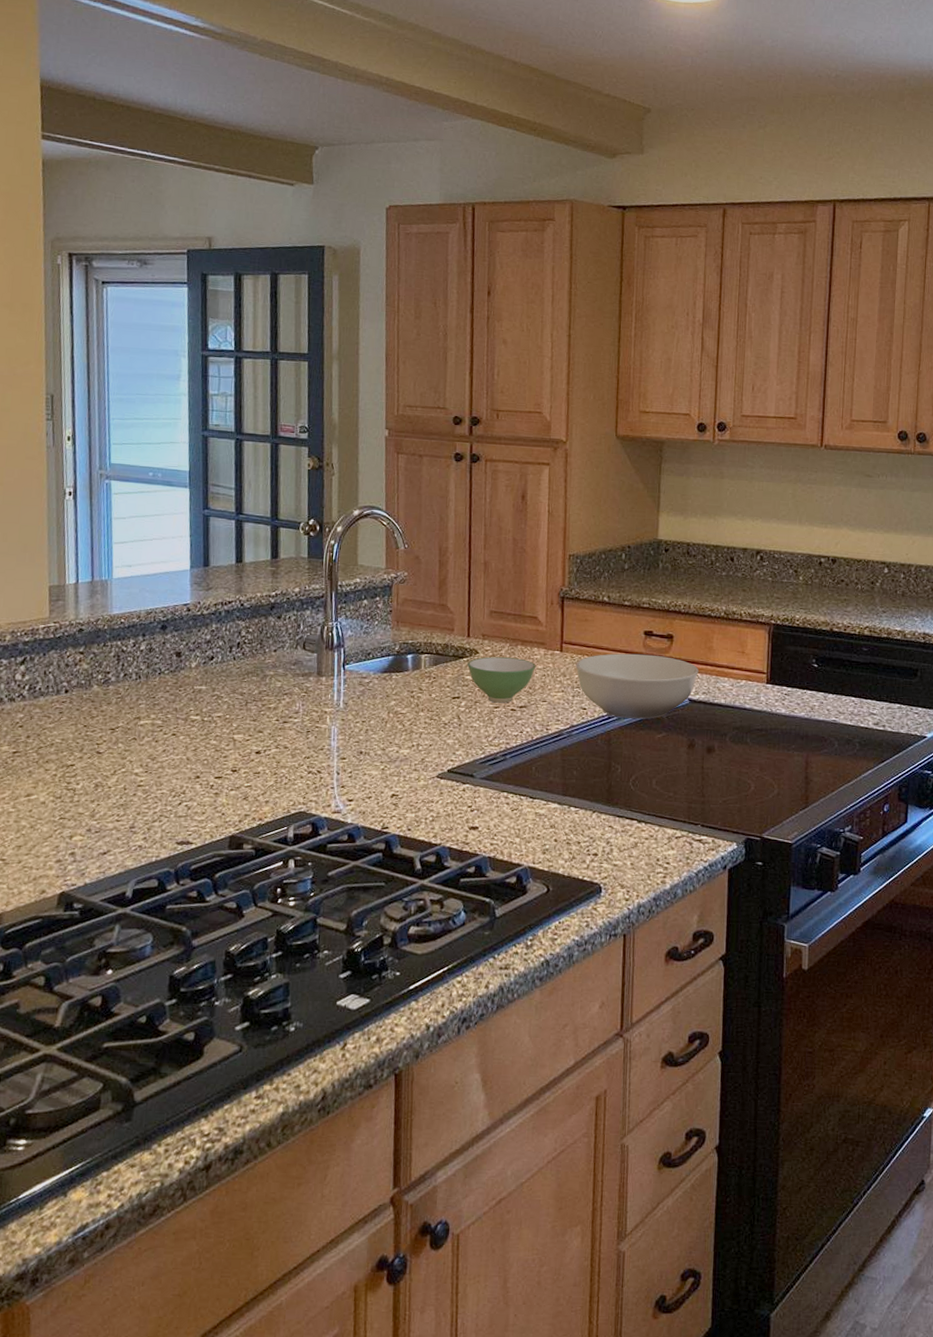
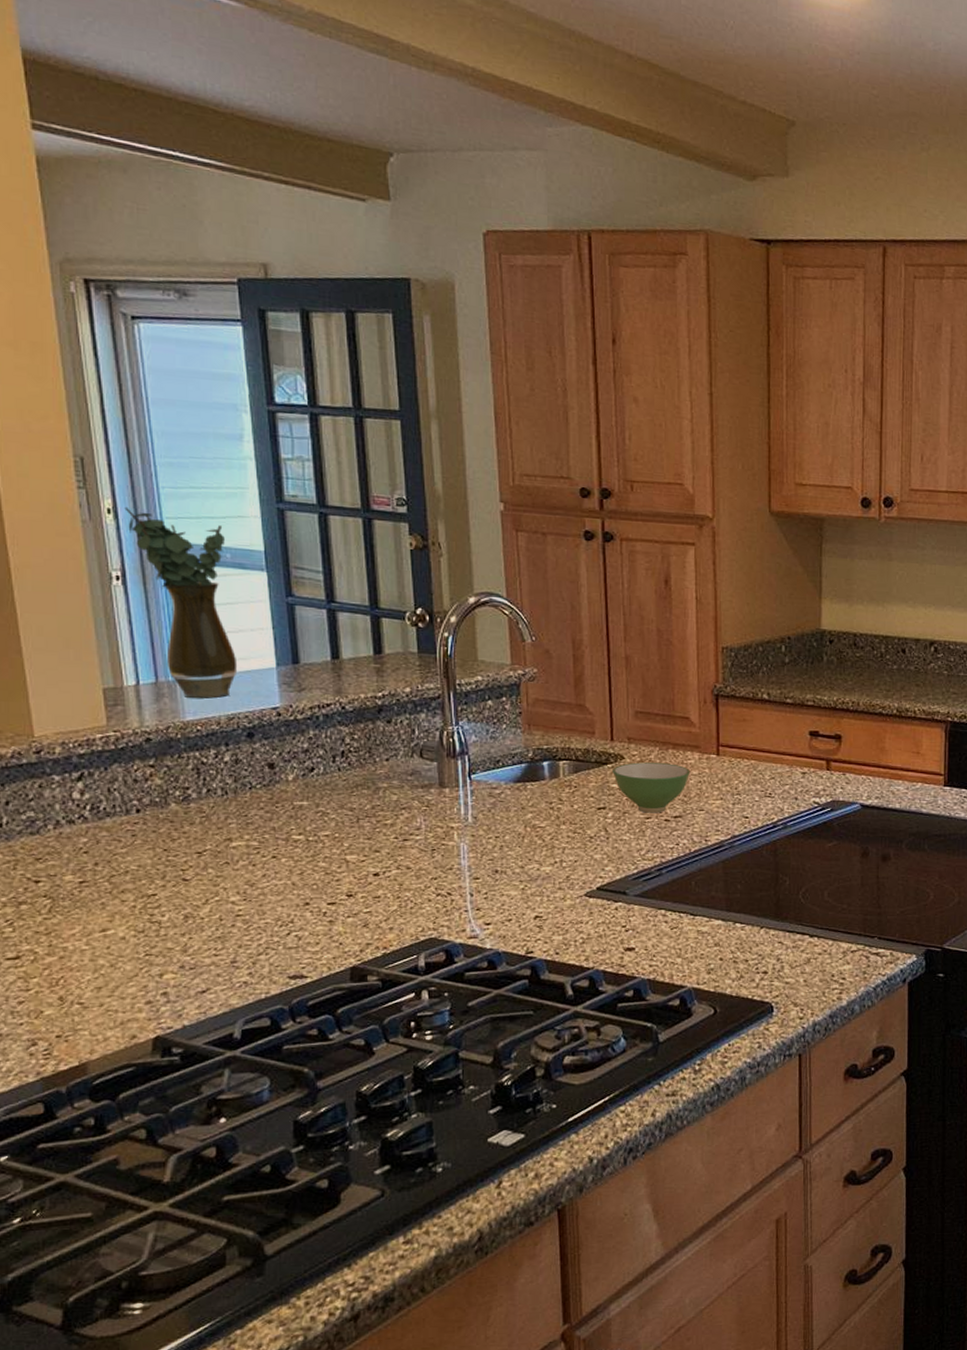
vase: none [81,435,159,595] -> present [124,506,238,698]
bowl: present [575,653,699,719] -> none [734,756,870,827]

